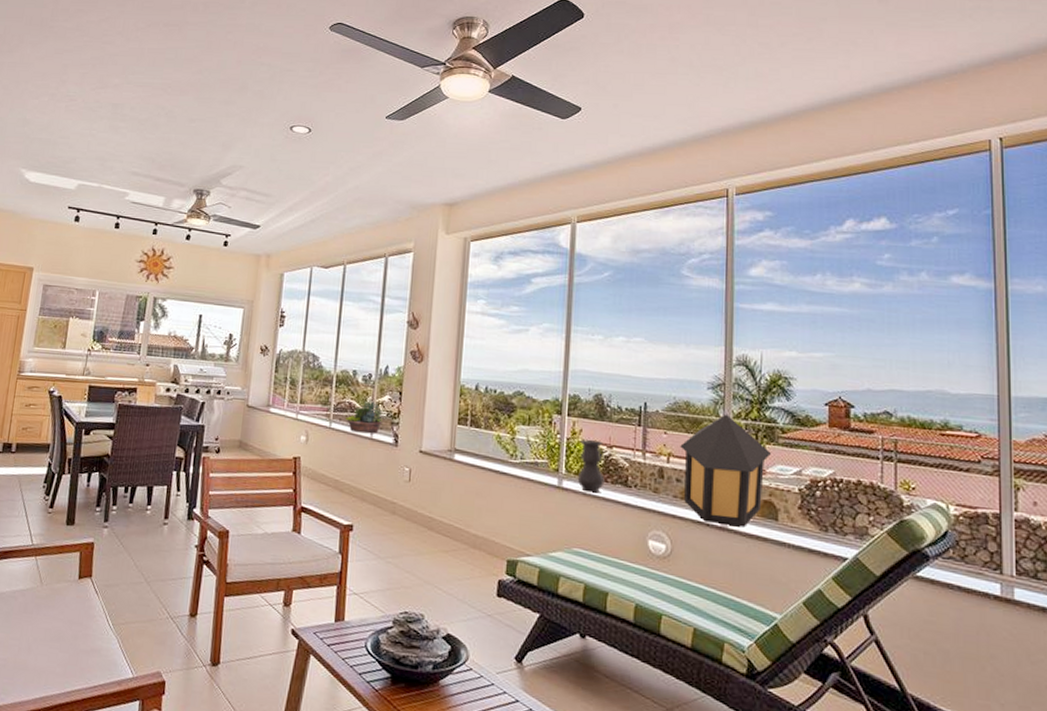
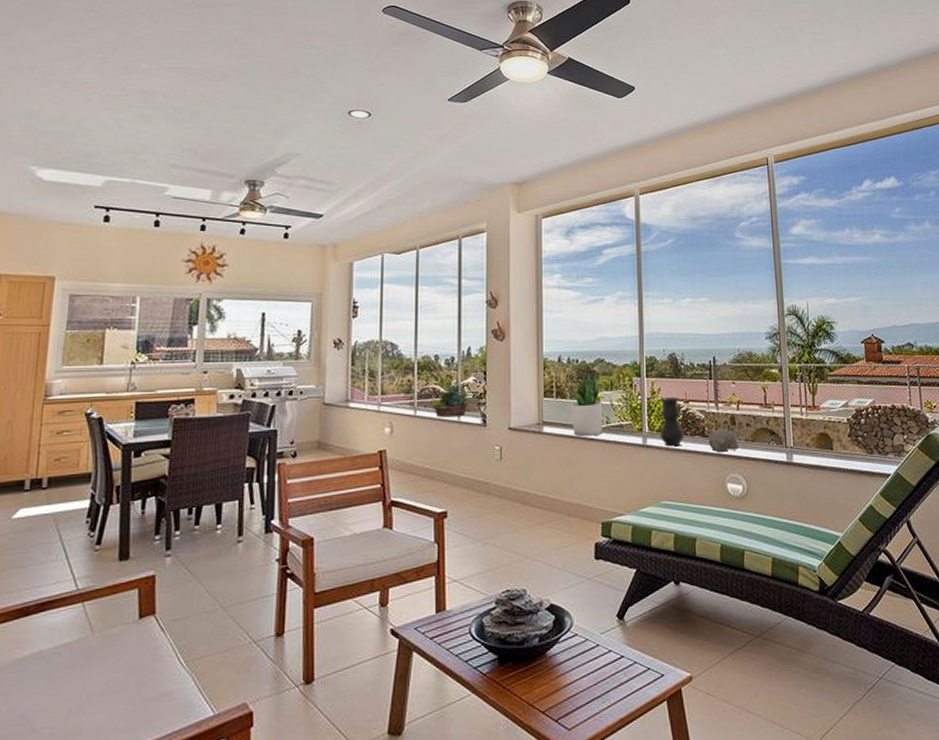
planter: none [484,404,519,471] -> present [571,371,603,437]
seashell: none [631,480,666,507] -> present [708,429,739,453]
lantern: present [680,414,772,528] -> none [747,359,823,461]

